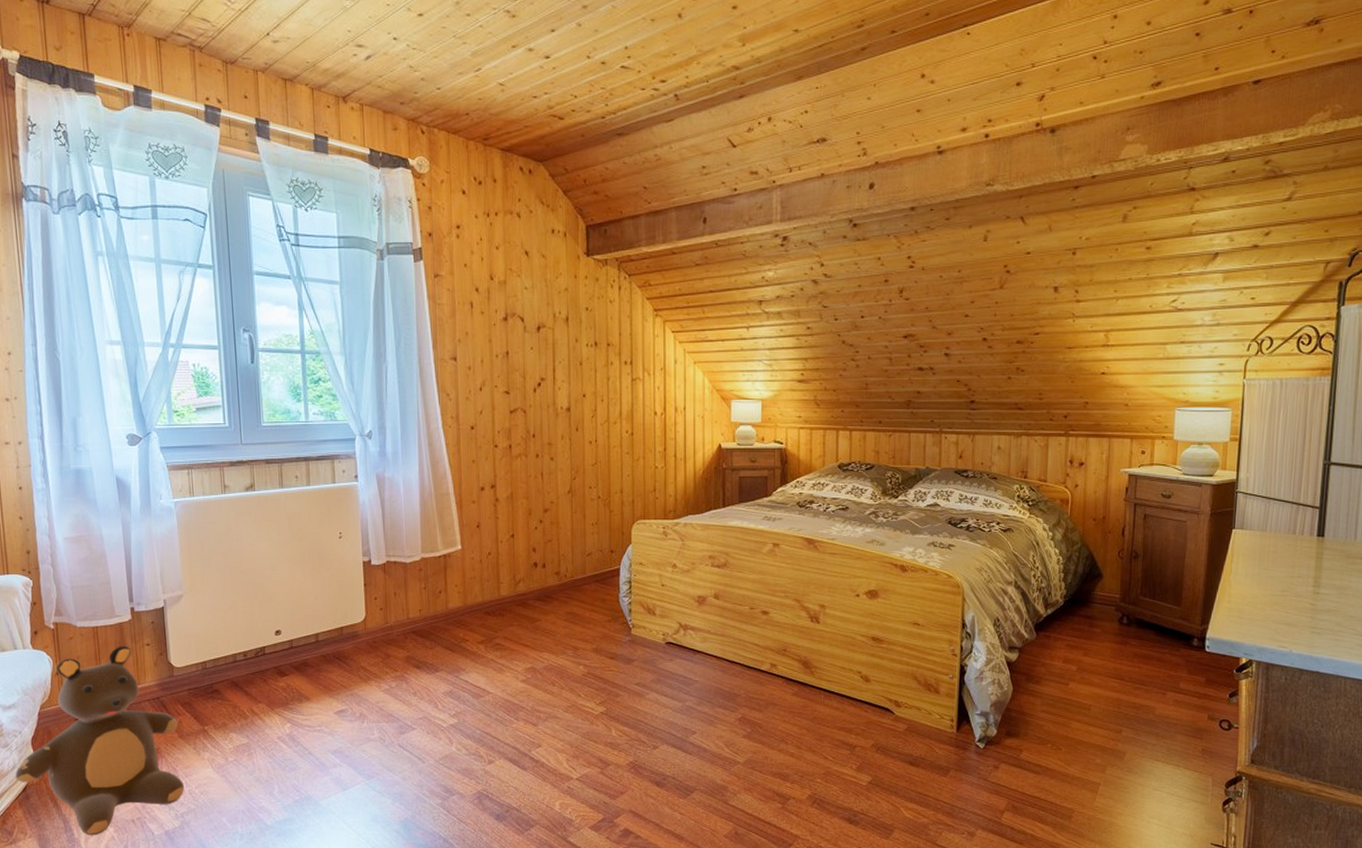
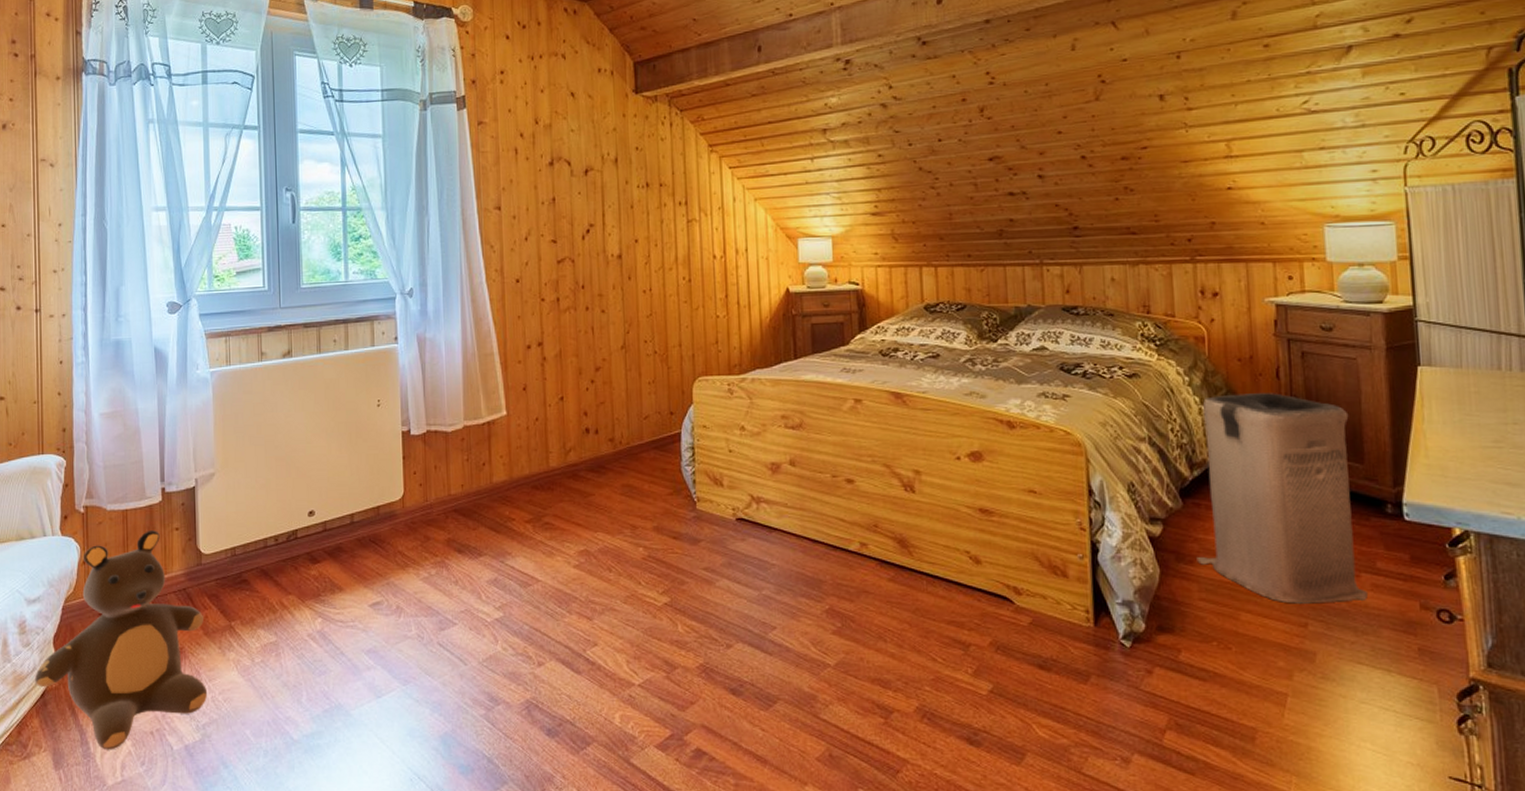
laundry basket: none [1042,547,1174,715] -> present [1197,393,1368,604]

